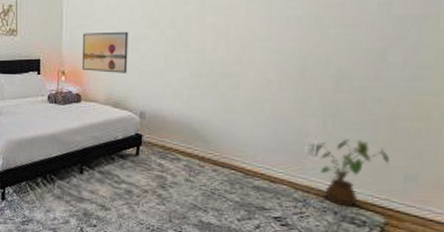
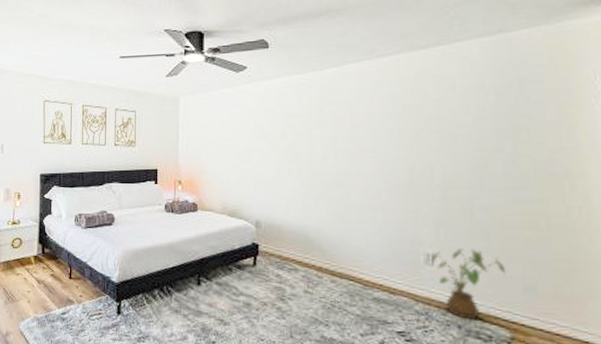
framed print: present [81,31,129,74] -> none [197,143,242,183]

